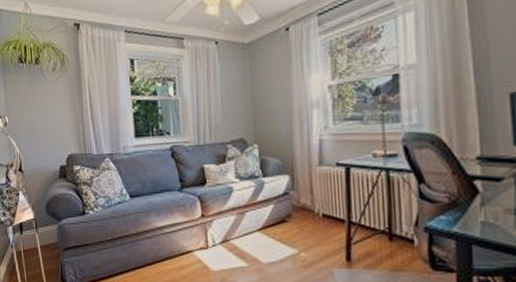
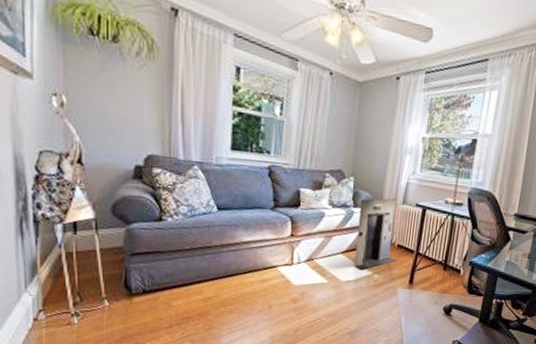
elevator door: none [269,159,323,249] -> present [354,198,396,271]

